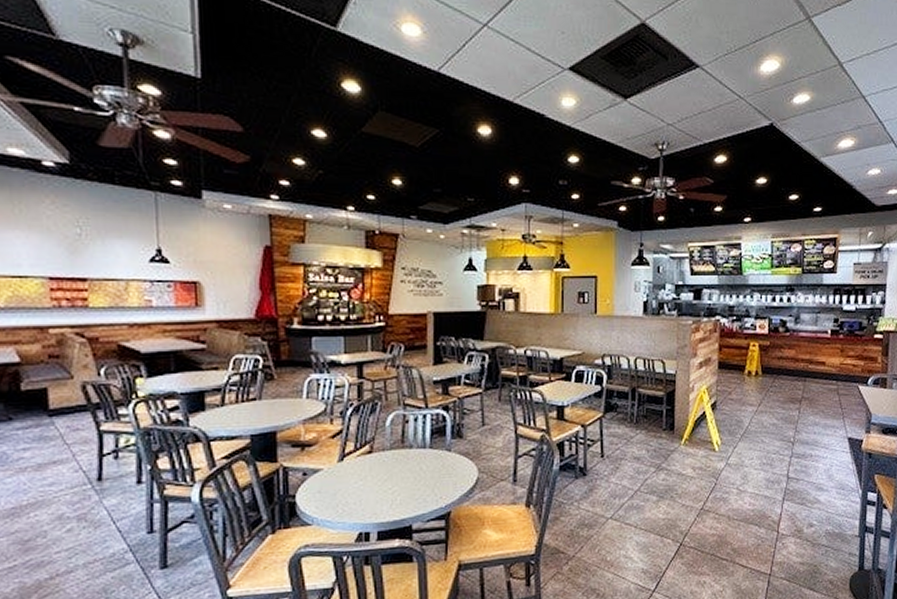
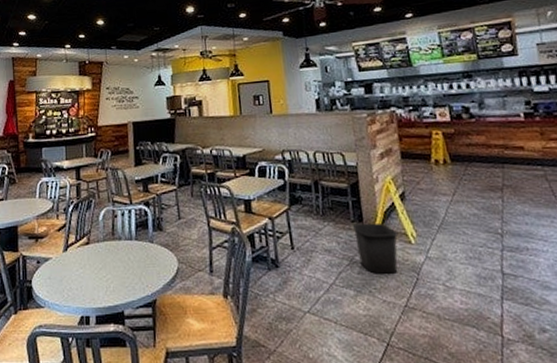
waste bin: none [663,431,705,480] -> present [352,222,399,274]

